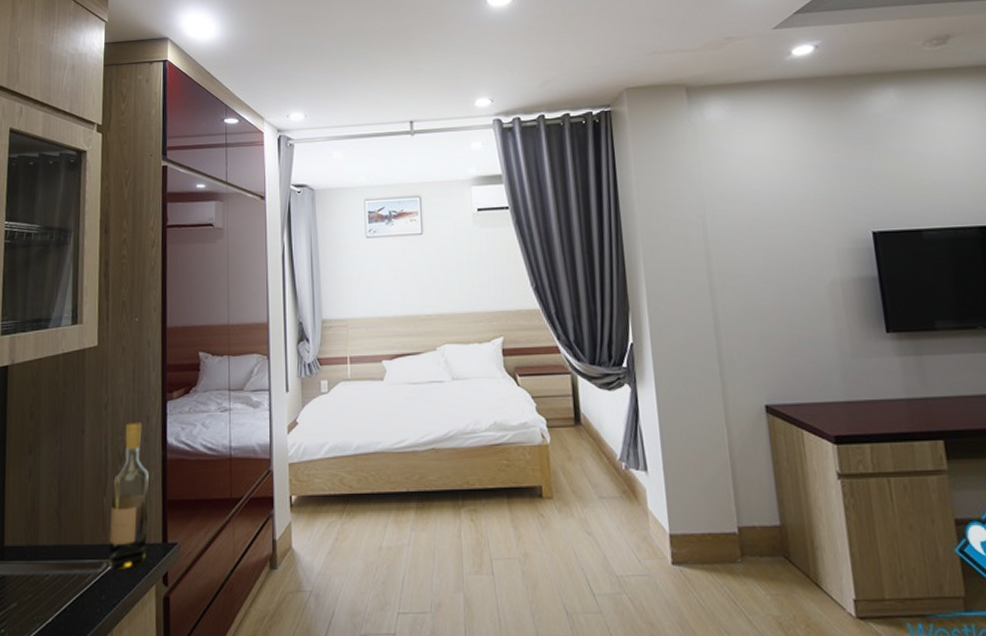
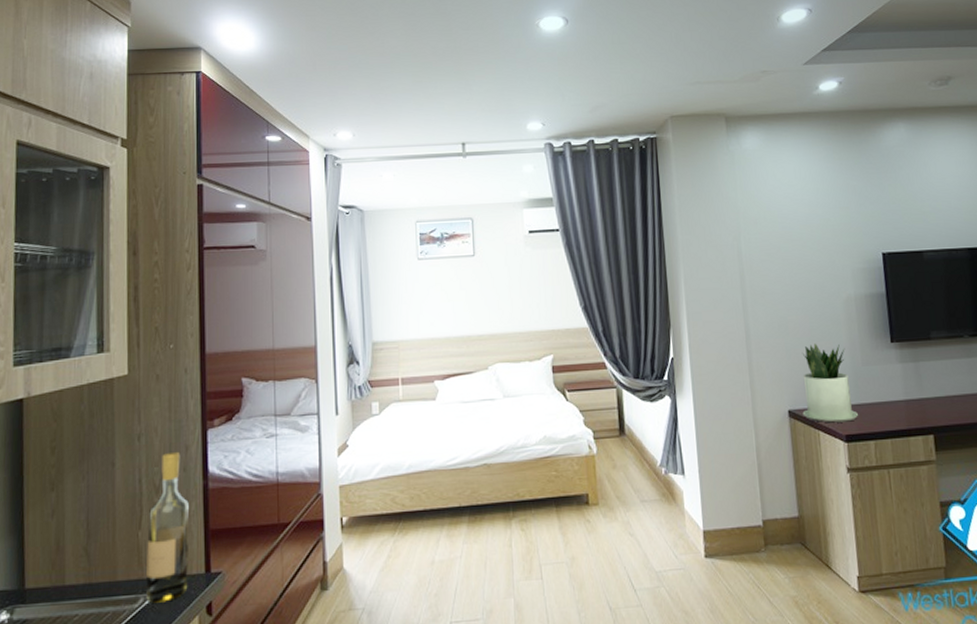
planter: none [779,331,850,421] -> present [802,343,859,423]

